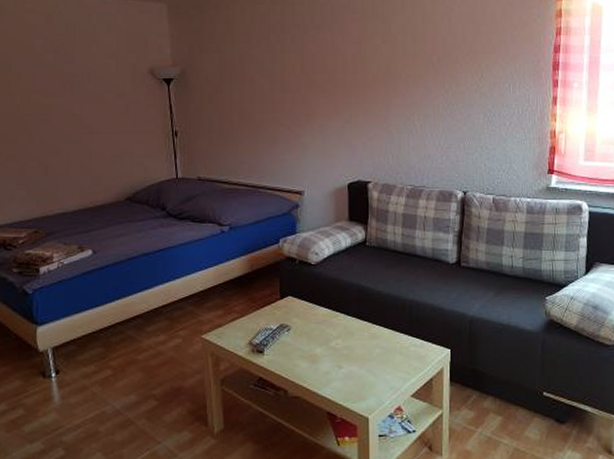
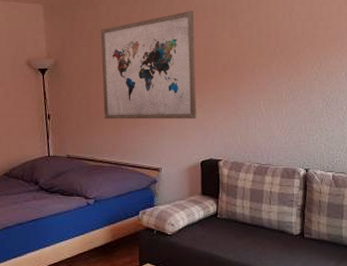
wall art: none [233,11,343,137] -> present [100,10,197,119]

